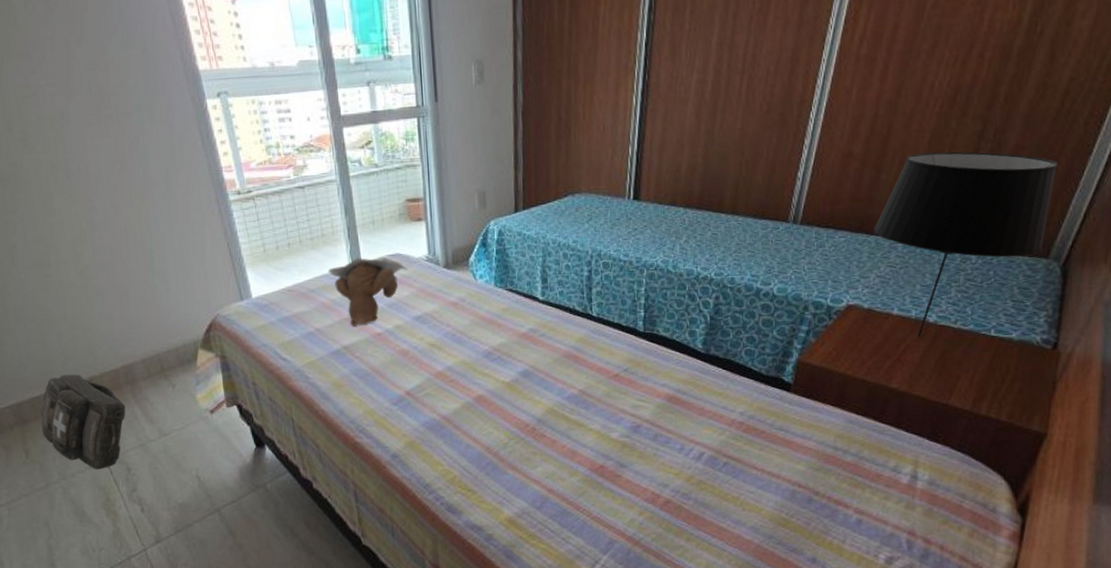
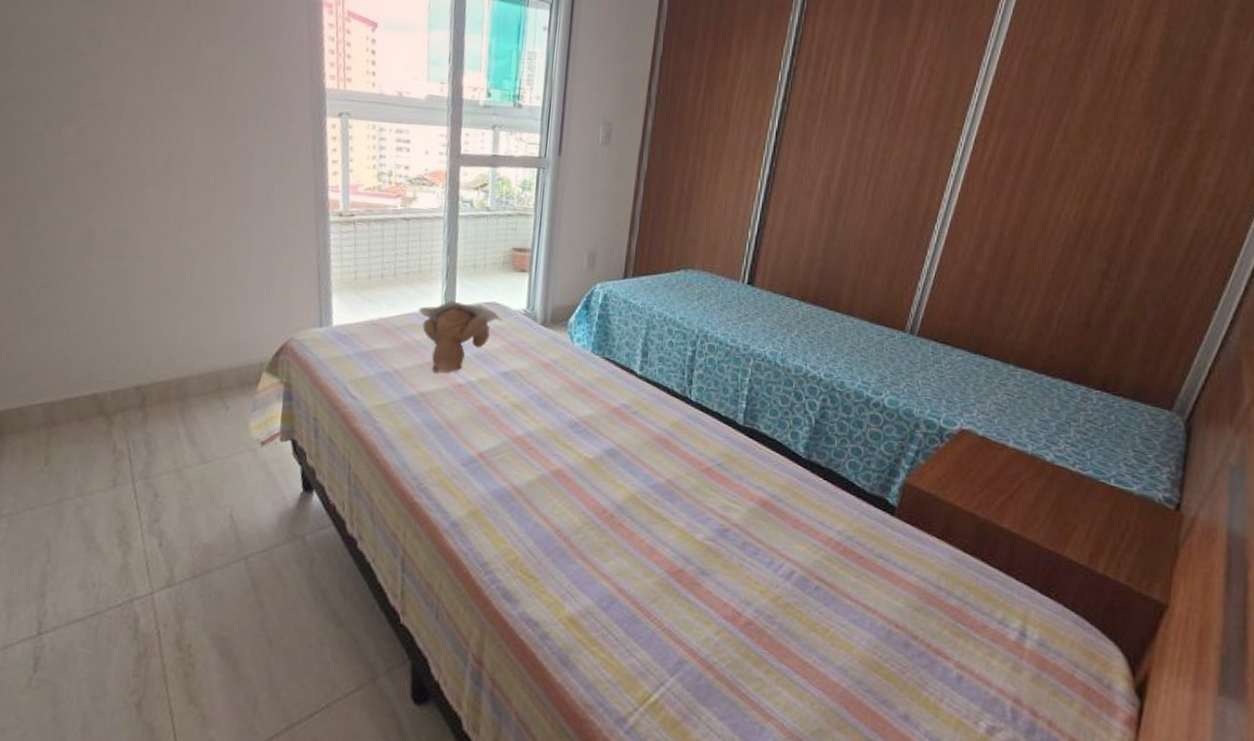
backpack: present [40,374,126,470] -> none [70,378,170,491]
table lamp: present [873,151,1058,337] -> none [992,281,1183,476]

